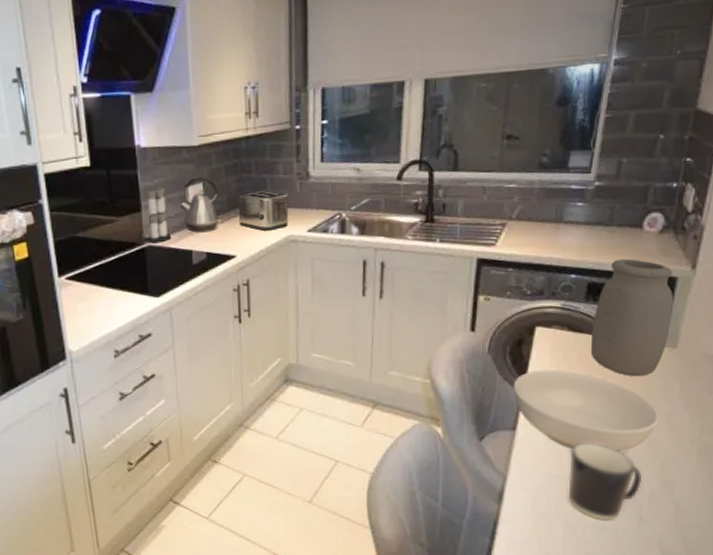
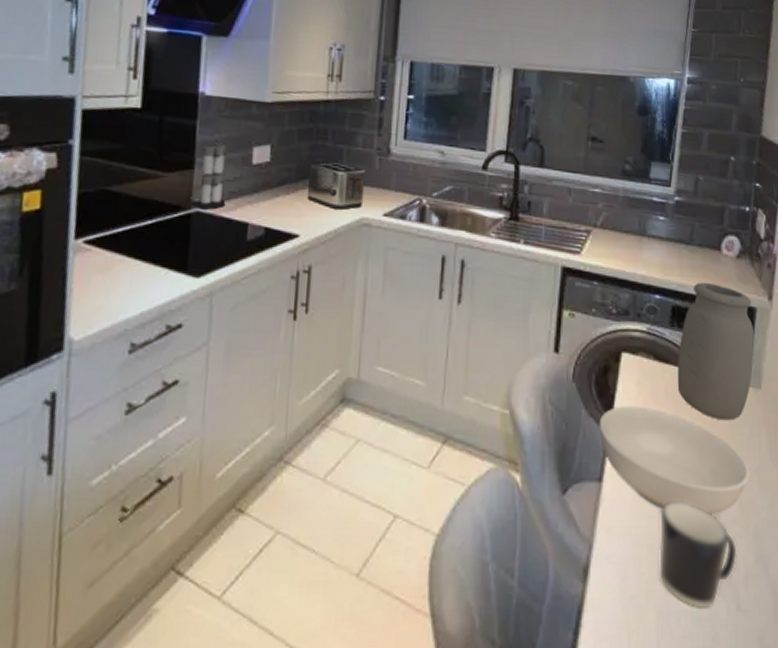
kettle: present [179,177,222,233] -> none [240,137,288,203]

